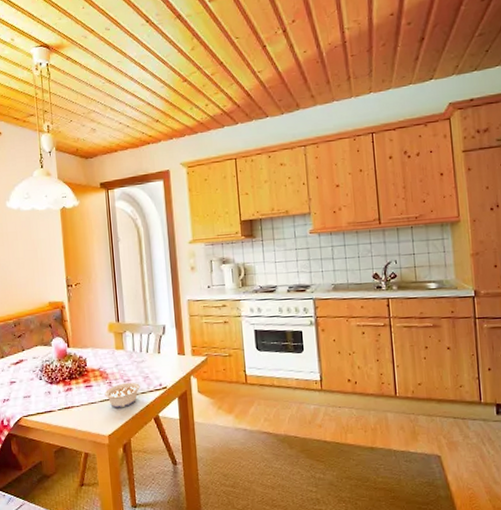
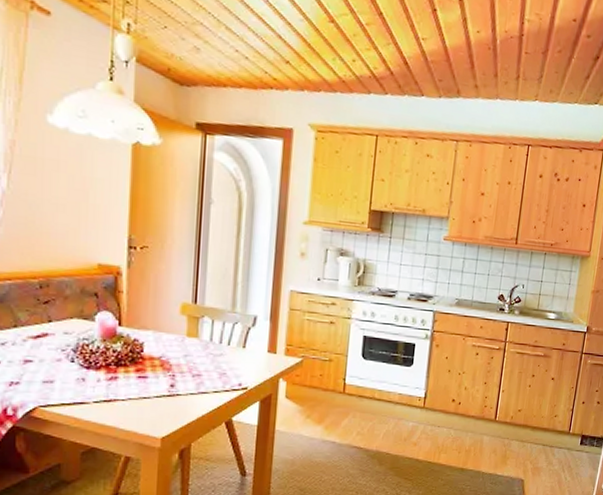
legume: present [97,382,140,409] -> none [153,377,213,407]

